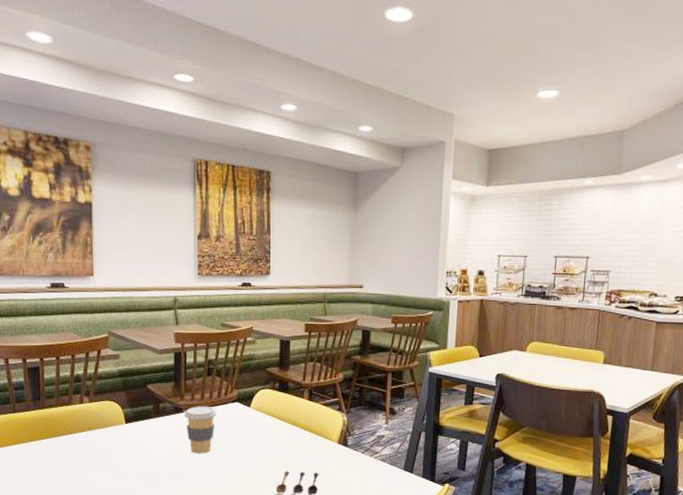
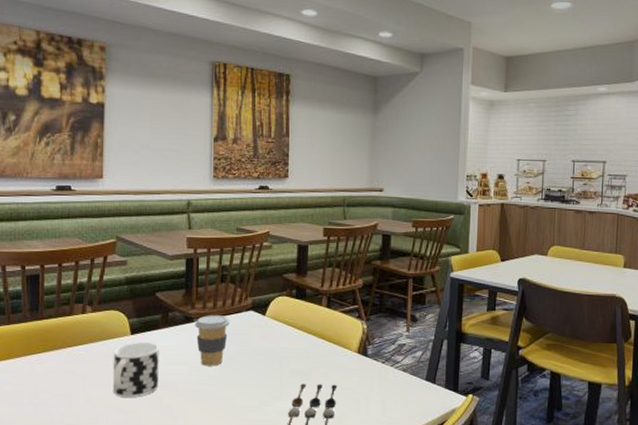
cup: none [110,431,153,482] -> present [113,343,159,398]

